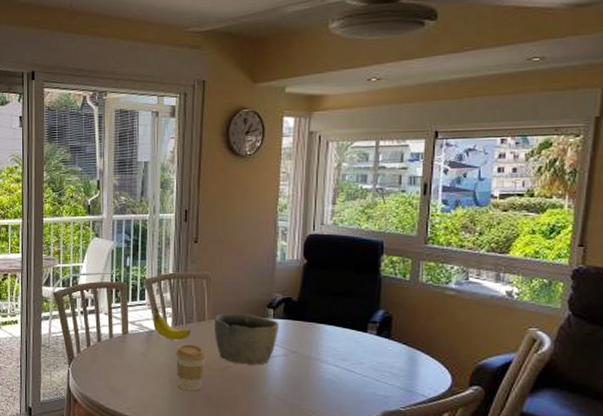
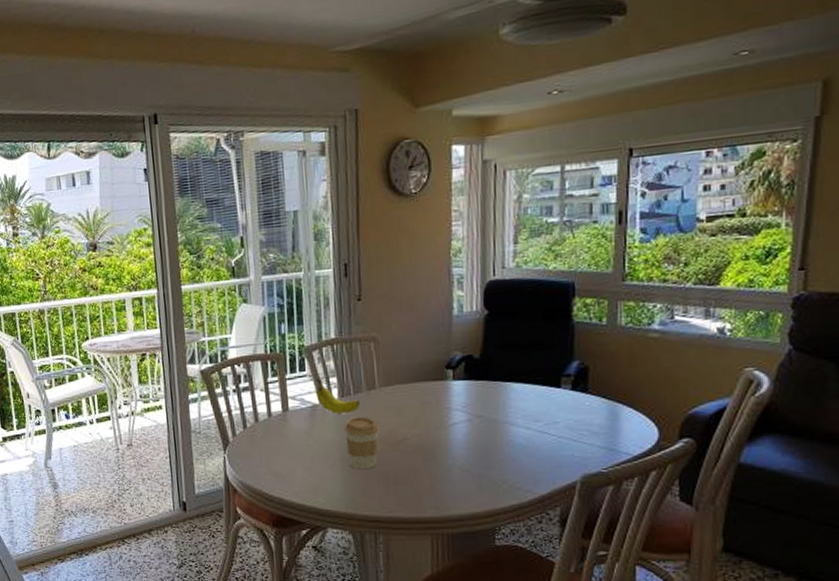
bowl: present [215,313,280,365] -> none [386,377,461,435]

